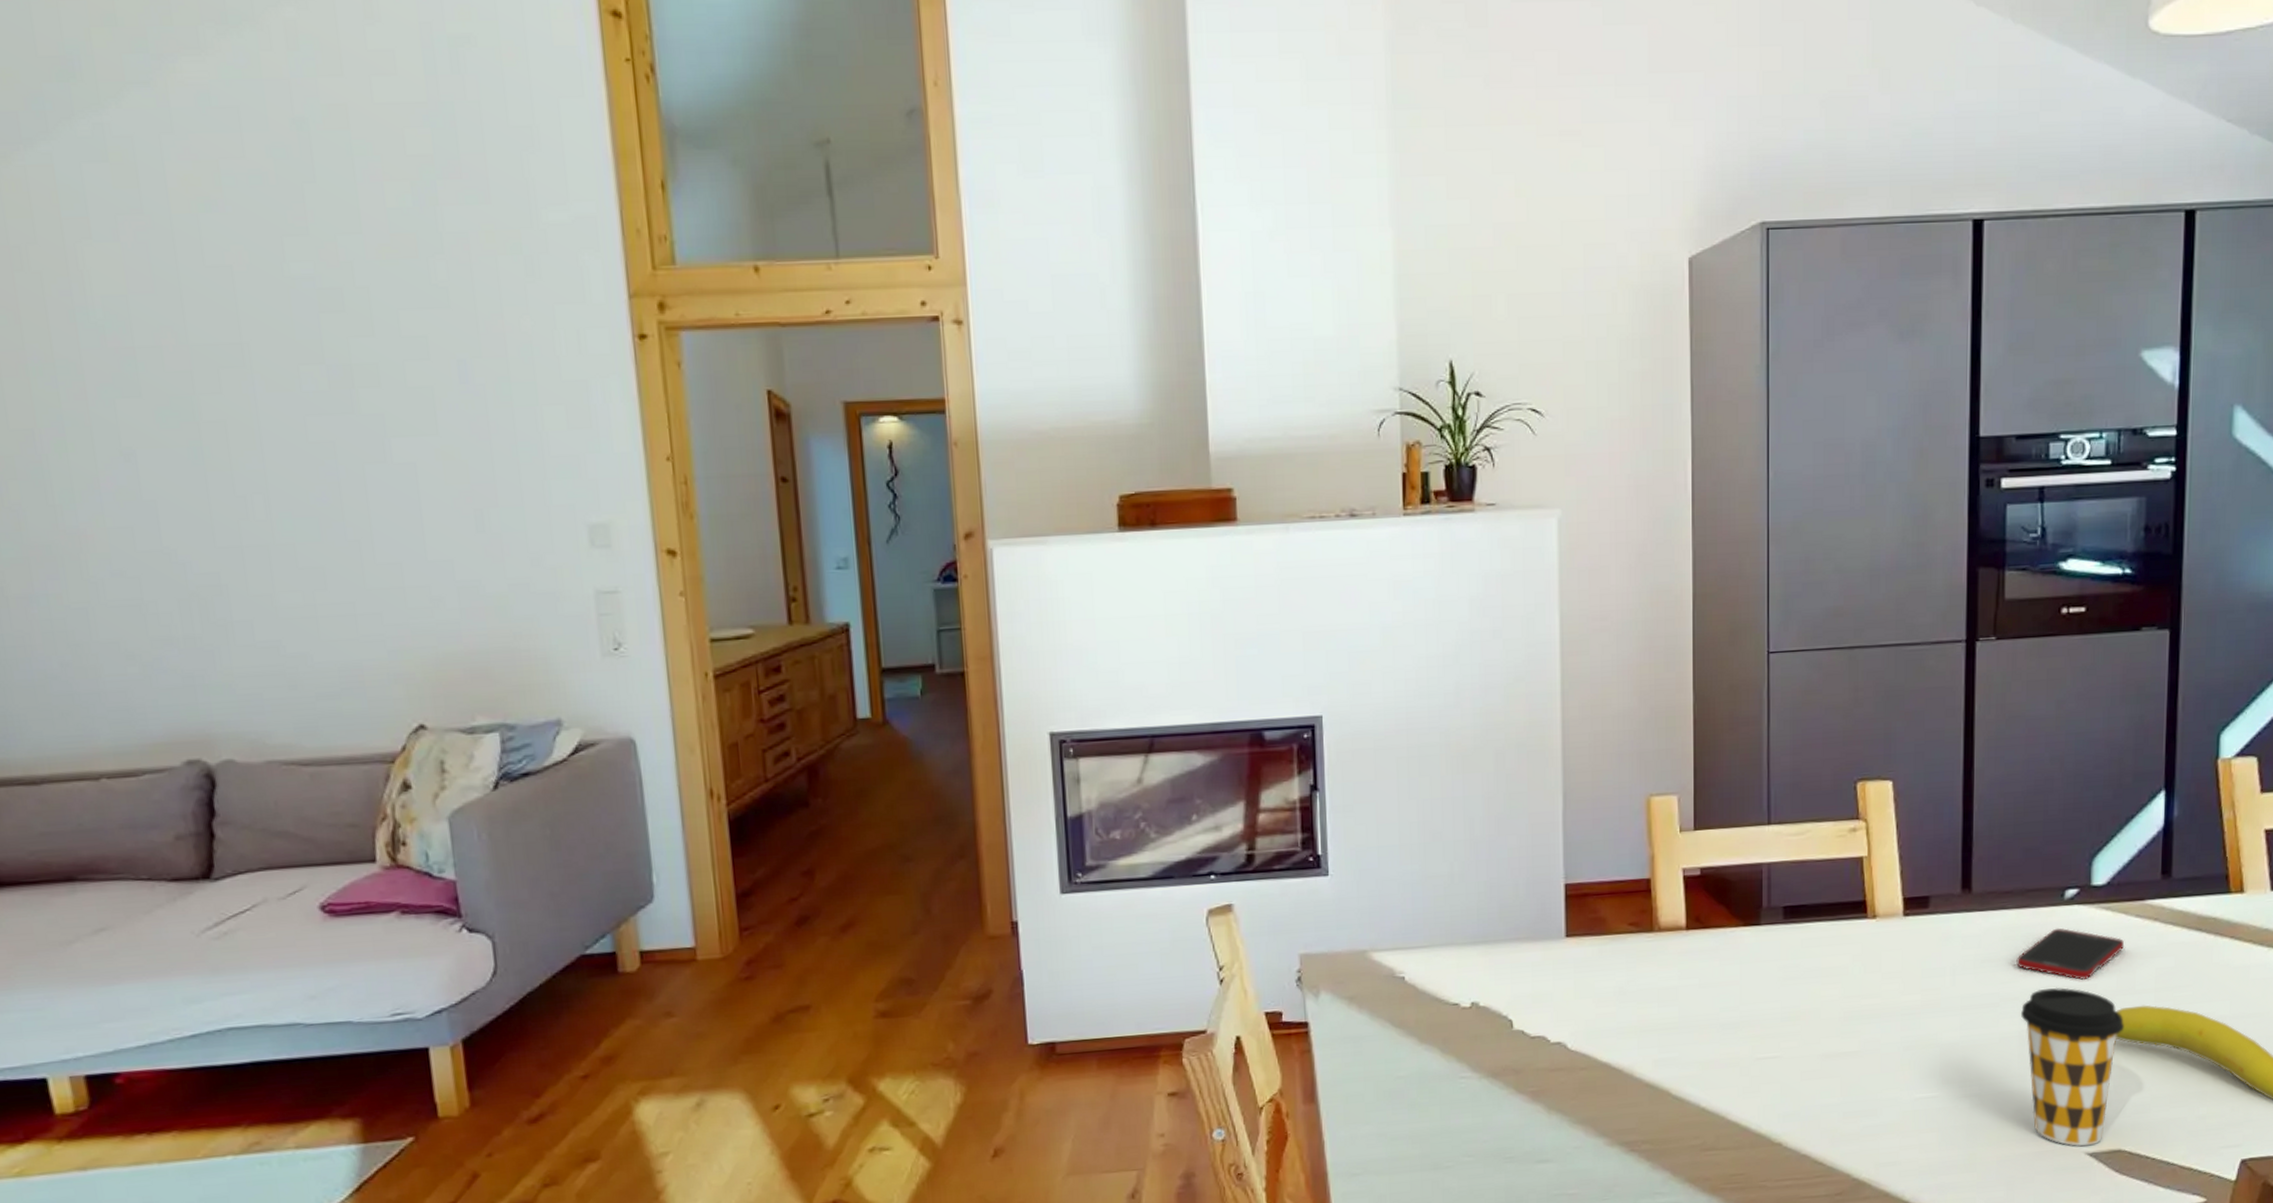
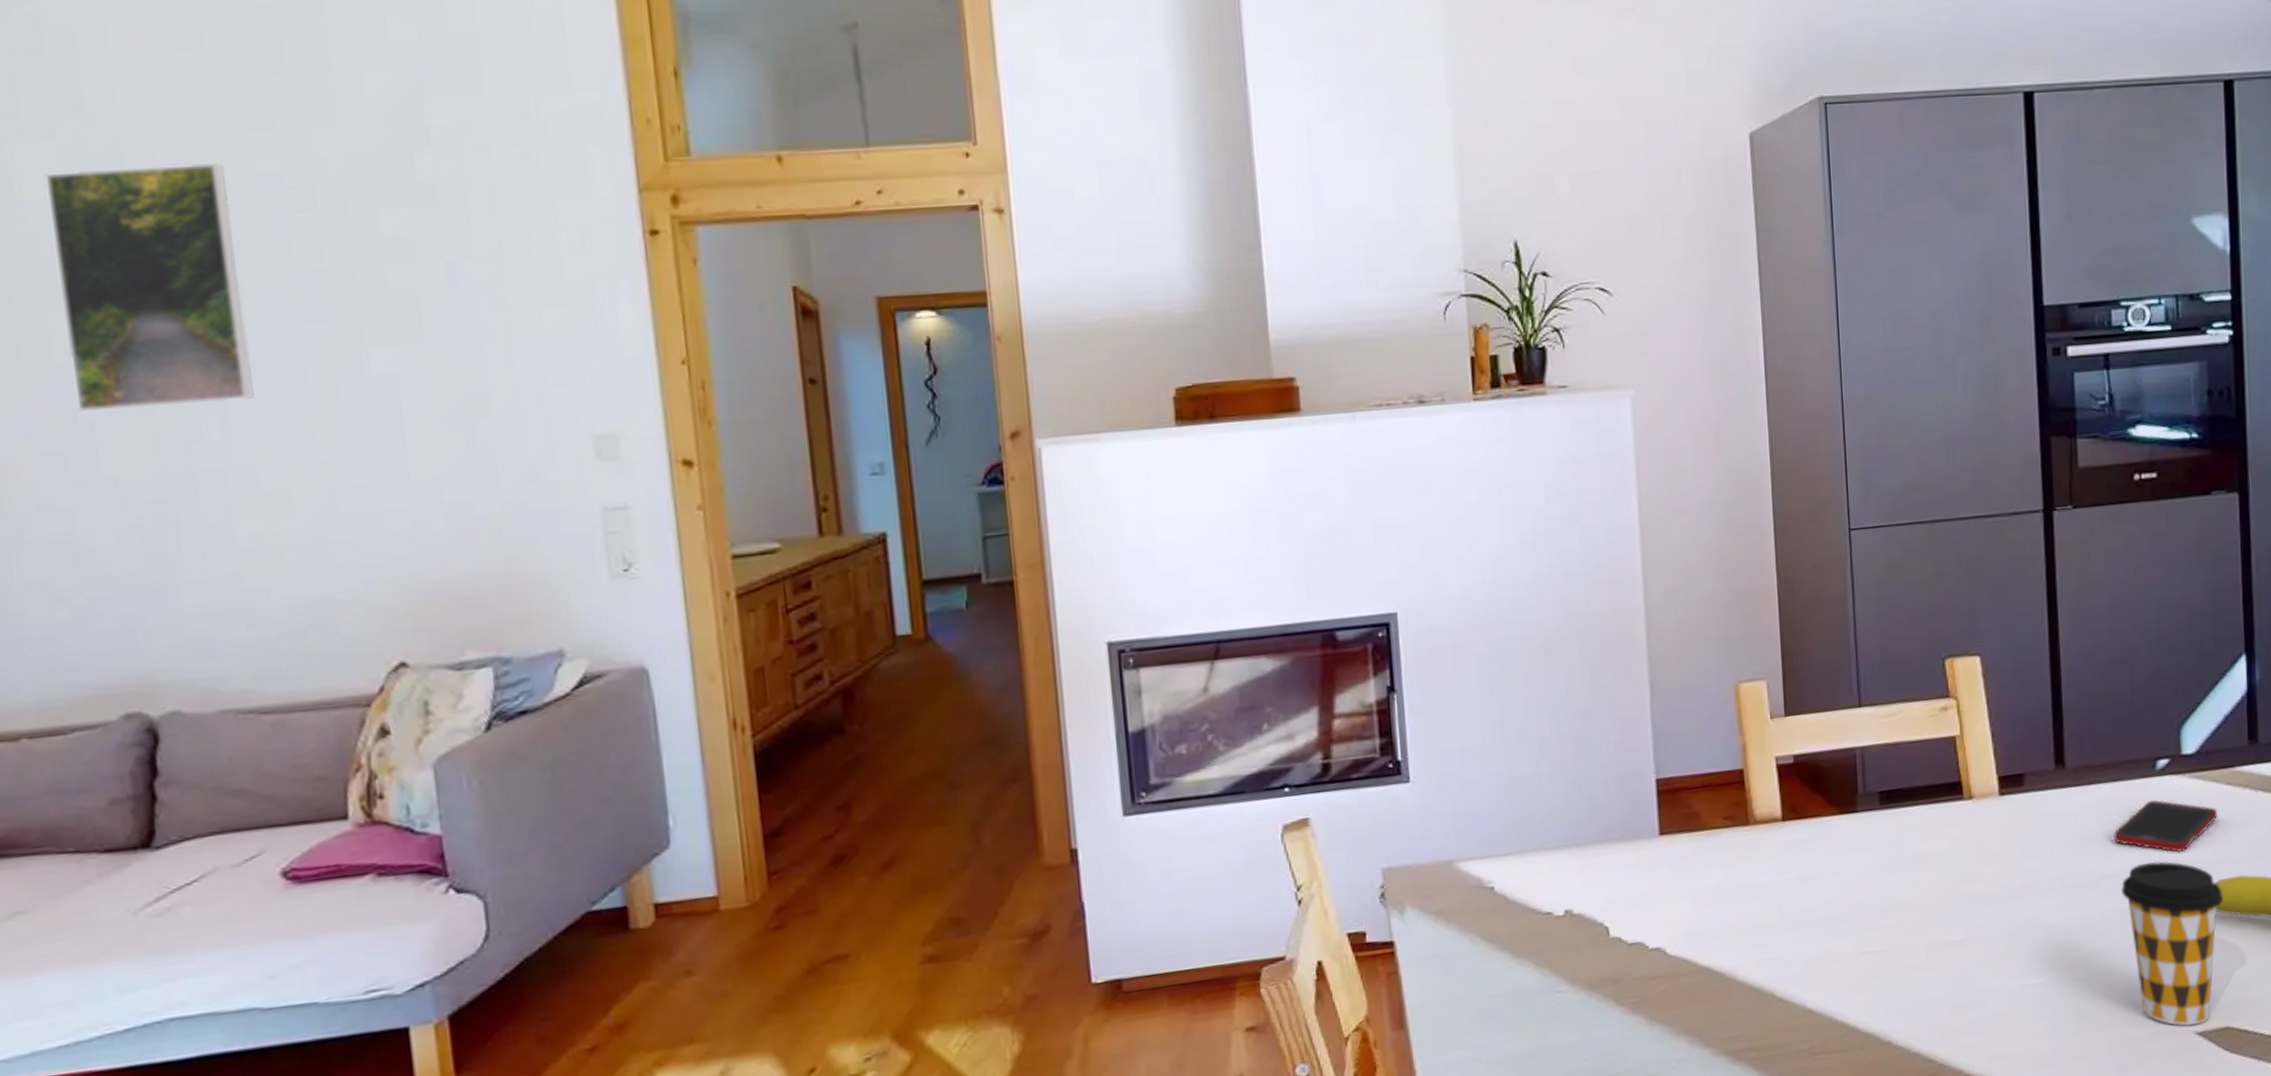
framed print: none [111,264,292,489] -> present [44,162,254,411]

